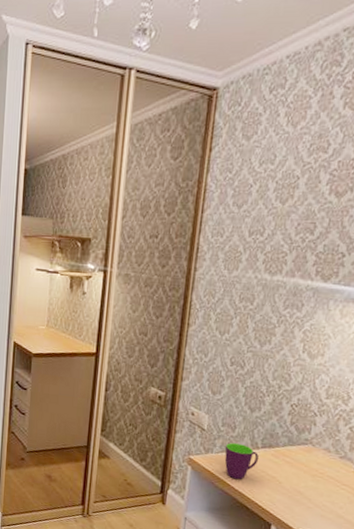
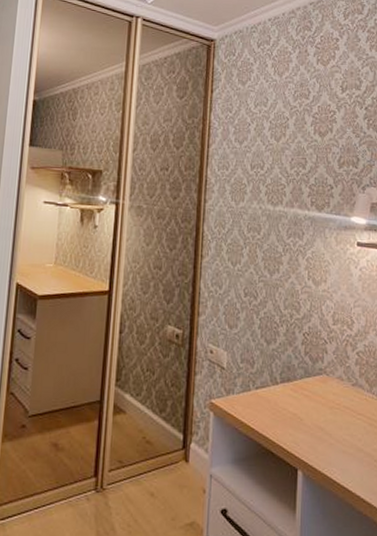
mug: present [224,443,259,480] -> none [245,380,278,422]

